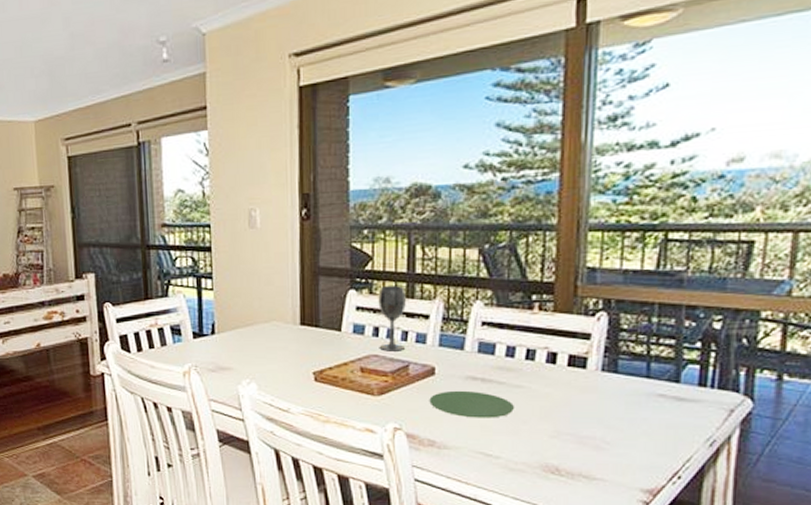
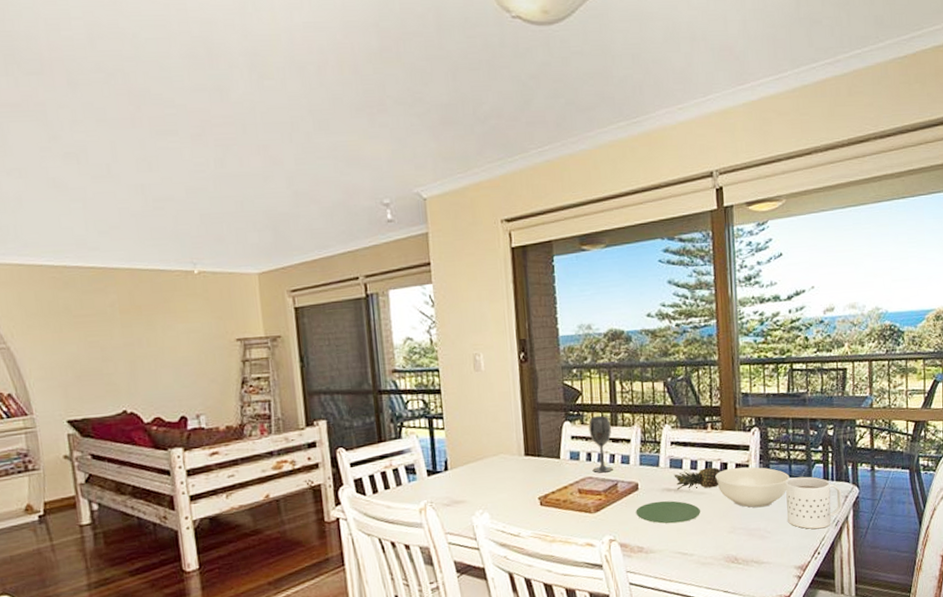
fruit: none [482,357,547,381] -> present [674,467,721,490]
bowl: none [539,359,647,412] -> present [715,466,790,508]
mug: none [637,379,725,447] -> present [785,476,843,530]

